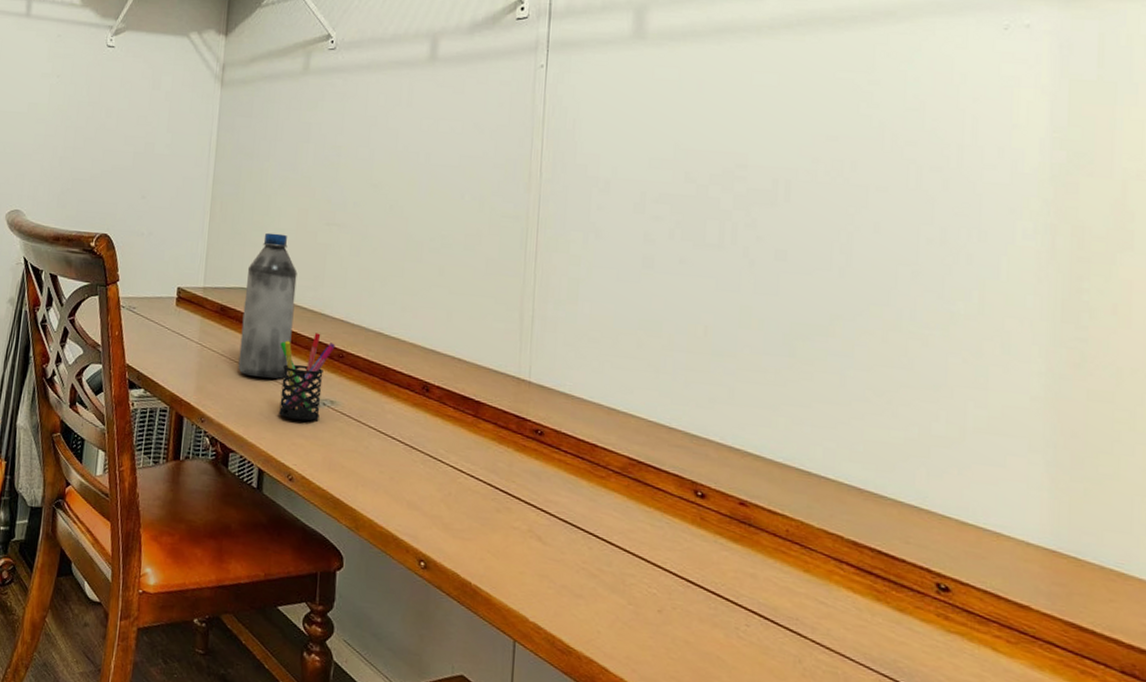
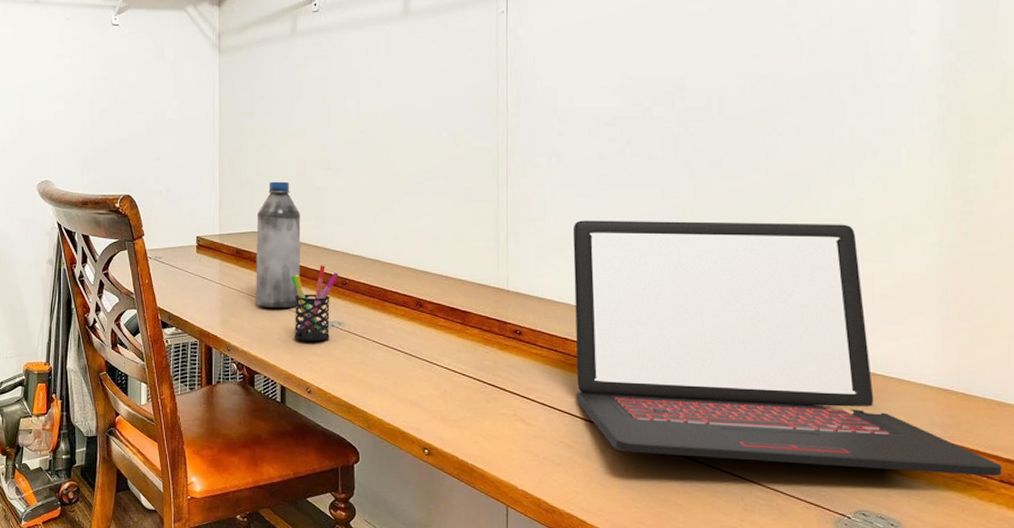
laptop: none [603,308,1124,666] -> present [573,220,1002,477]

